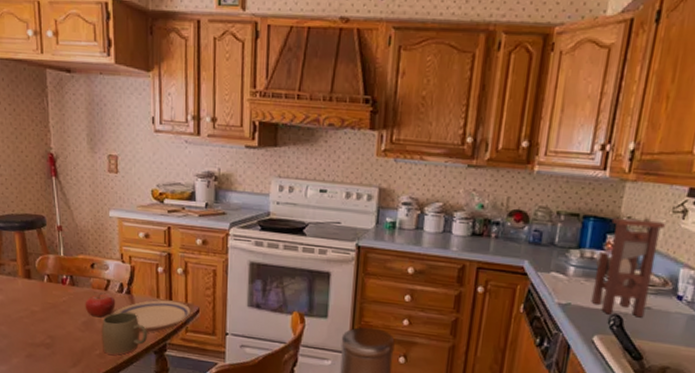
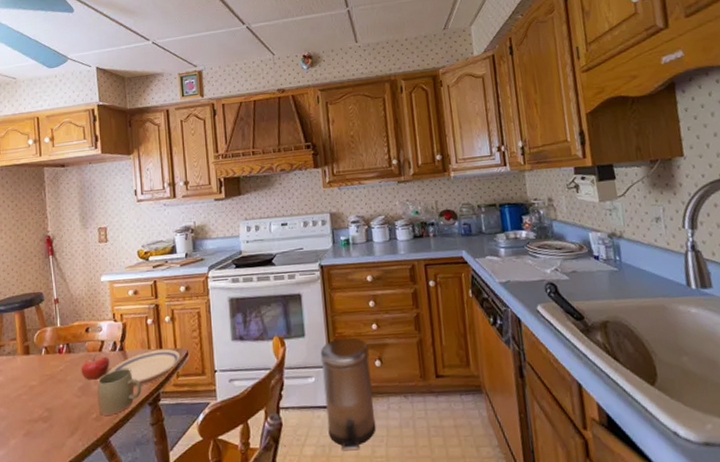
paper towel holder: present [591,218,666,318] -> none [519,197,573,284]

